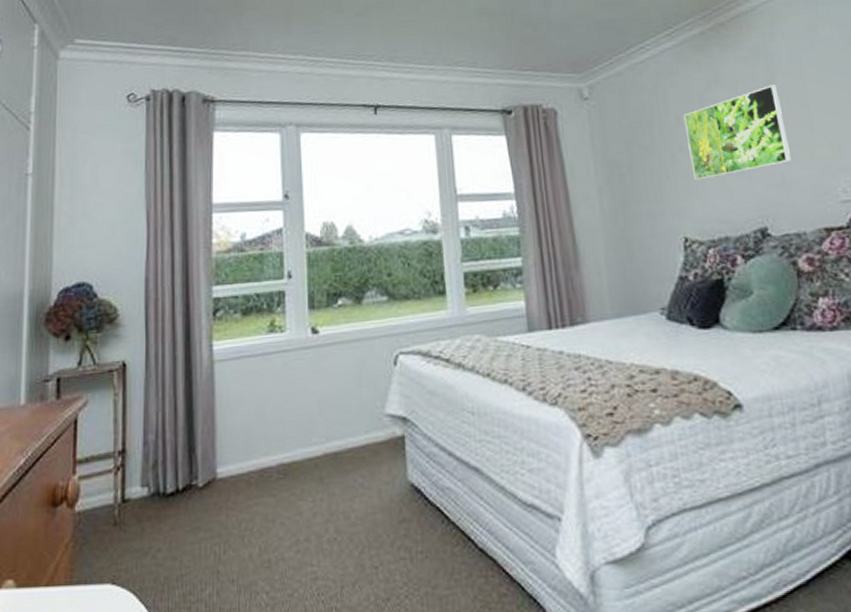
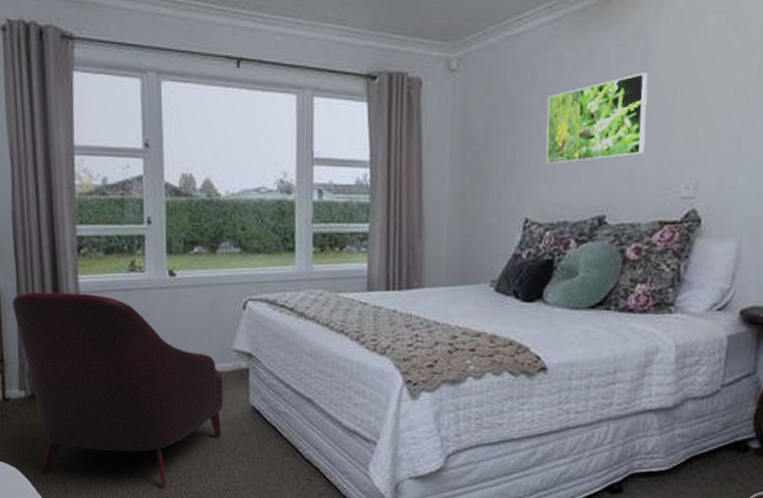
armchair: none [140,362,378,603] -> present [12,292,224,487]

